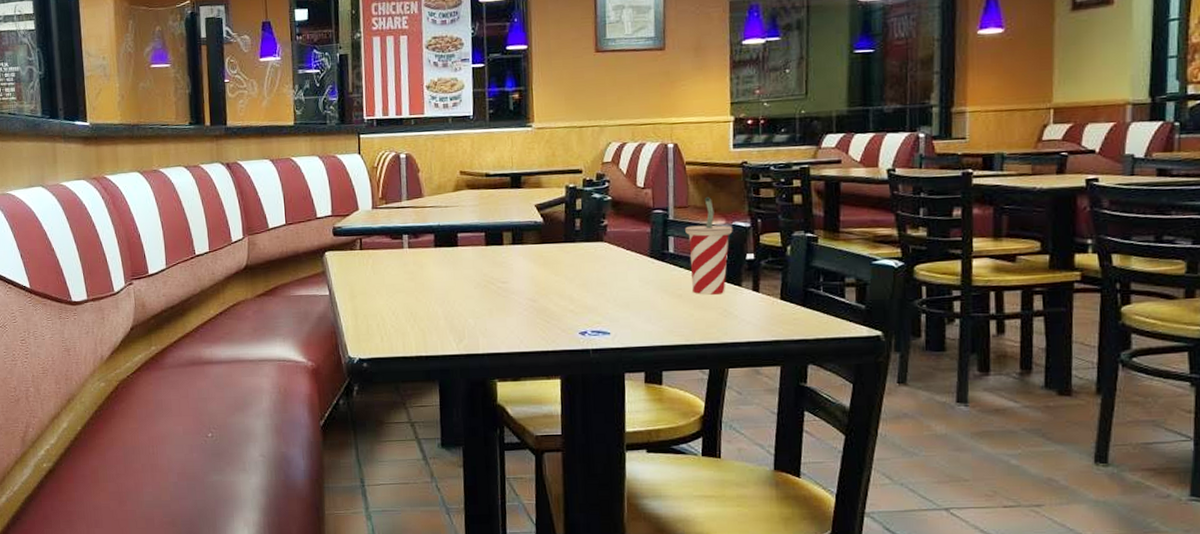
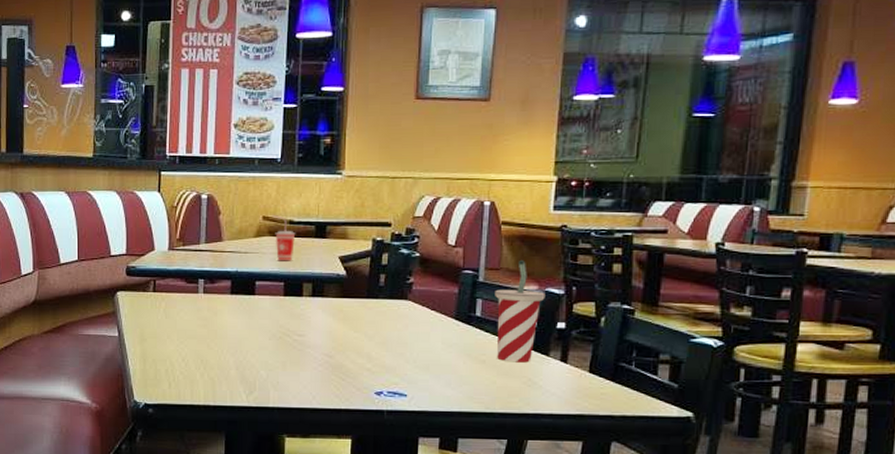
beverage cup: none [468,168,493,213] -> present [271,214,296,261]

